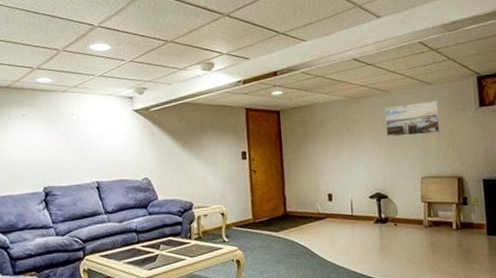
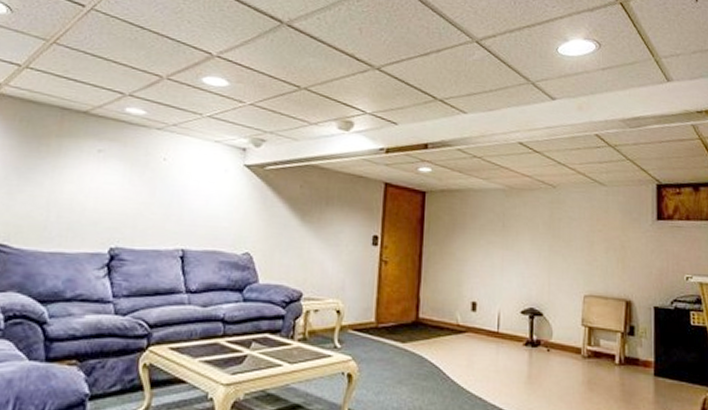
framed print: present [385,100,440,137] -> none [548,205,612,245]

